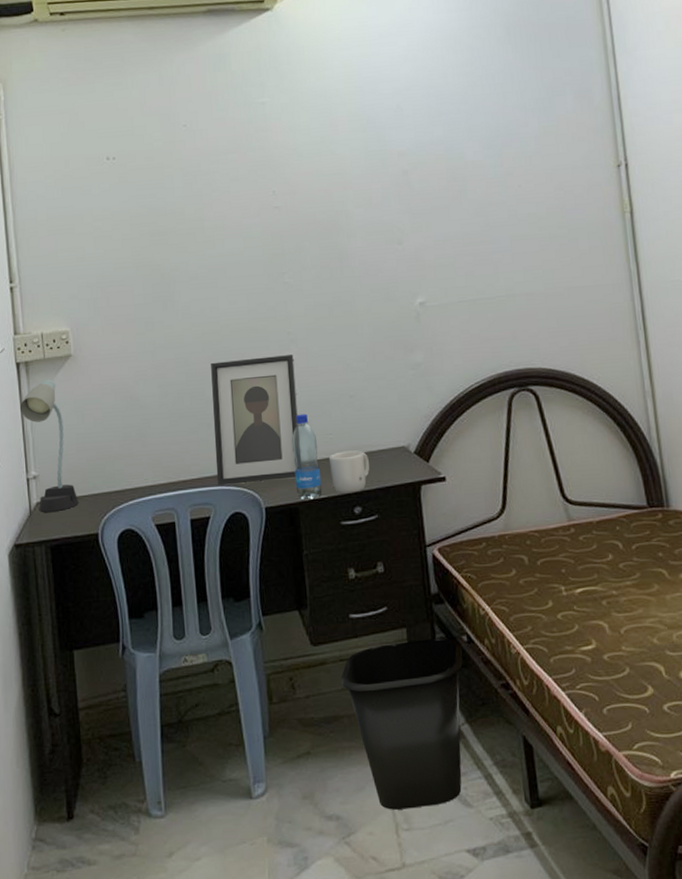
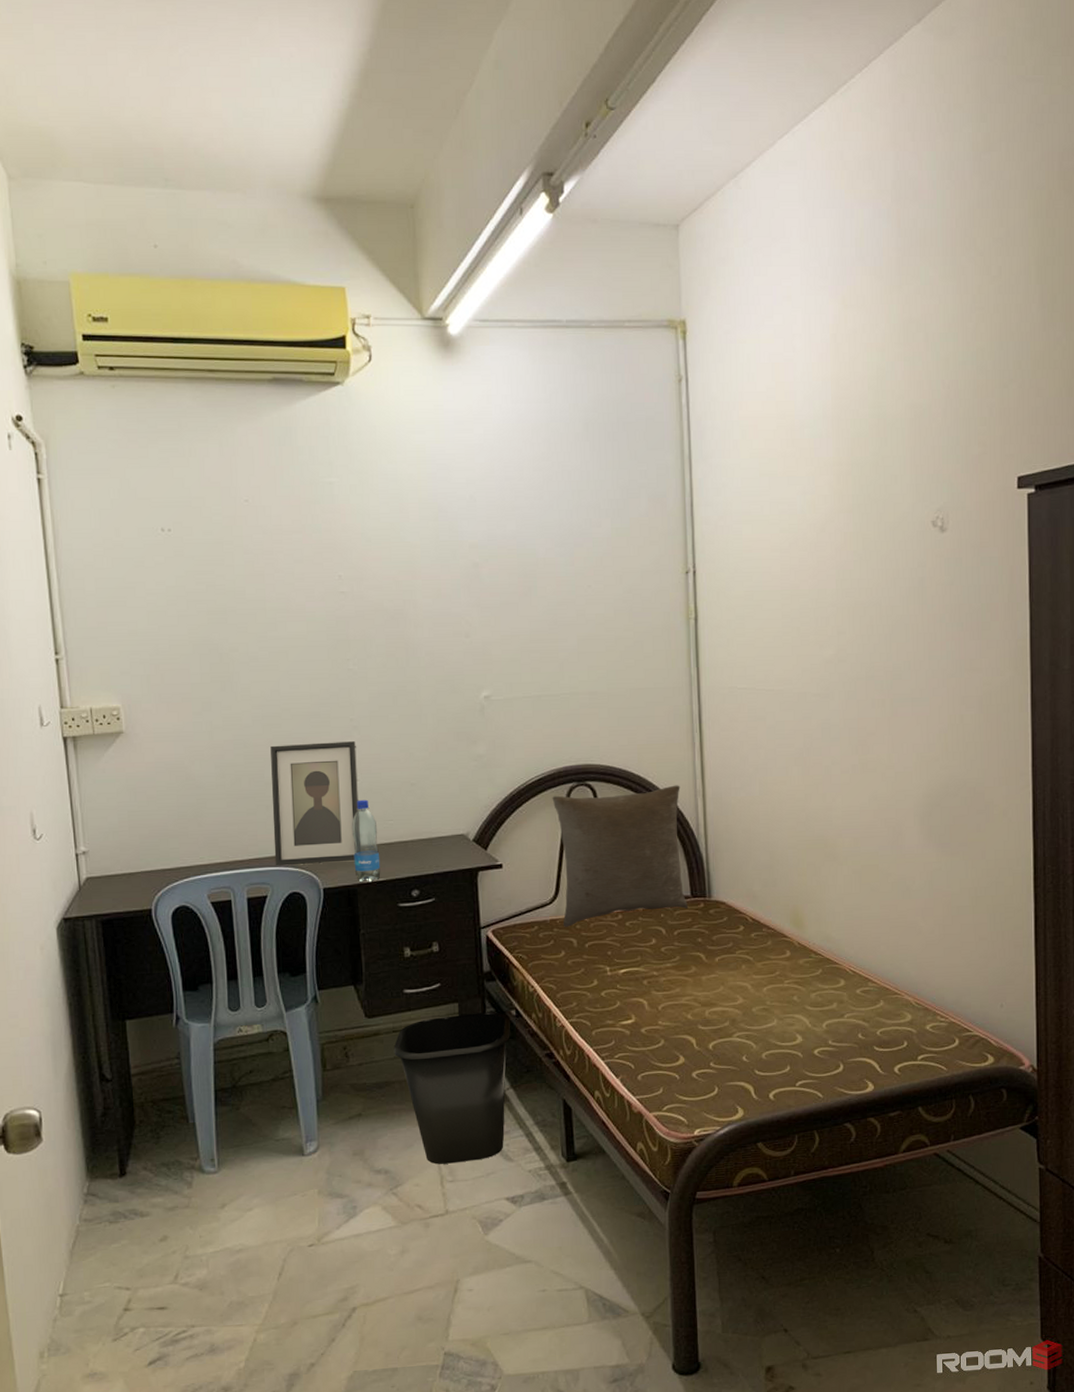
desk lamp: present [20,379,79,512] -> none [68,755,131,887]
mug: present [328,450,370,494] -> none [388,836,429,877]
pillow: none [493,386,646,543] -> present [552,785,689,927]

